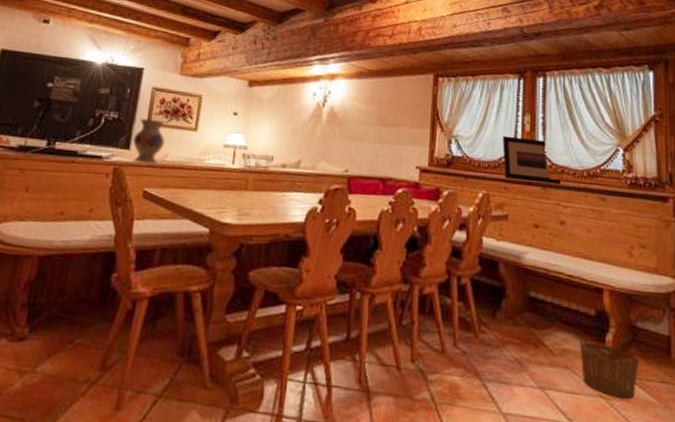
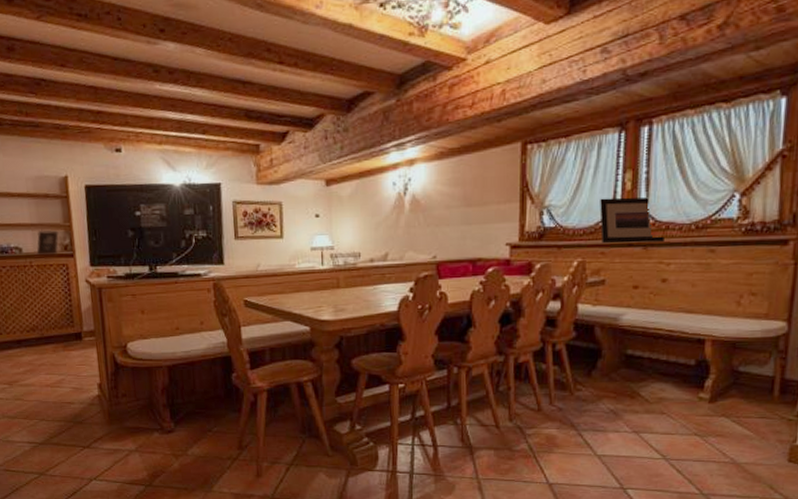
vase: present [133,118,166,165] -> none [225,232,255,276]
basket: present [580,336,640,399] -> none [676,385,739,435]

